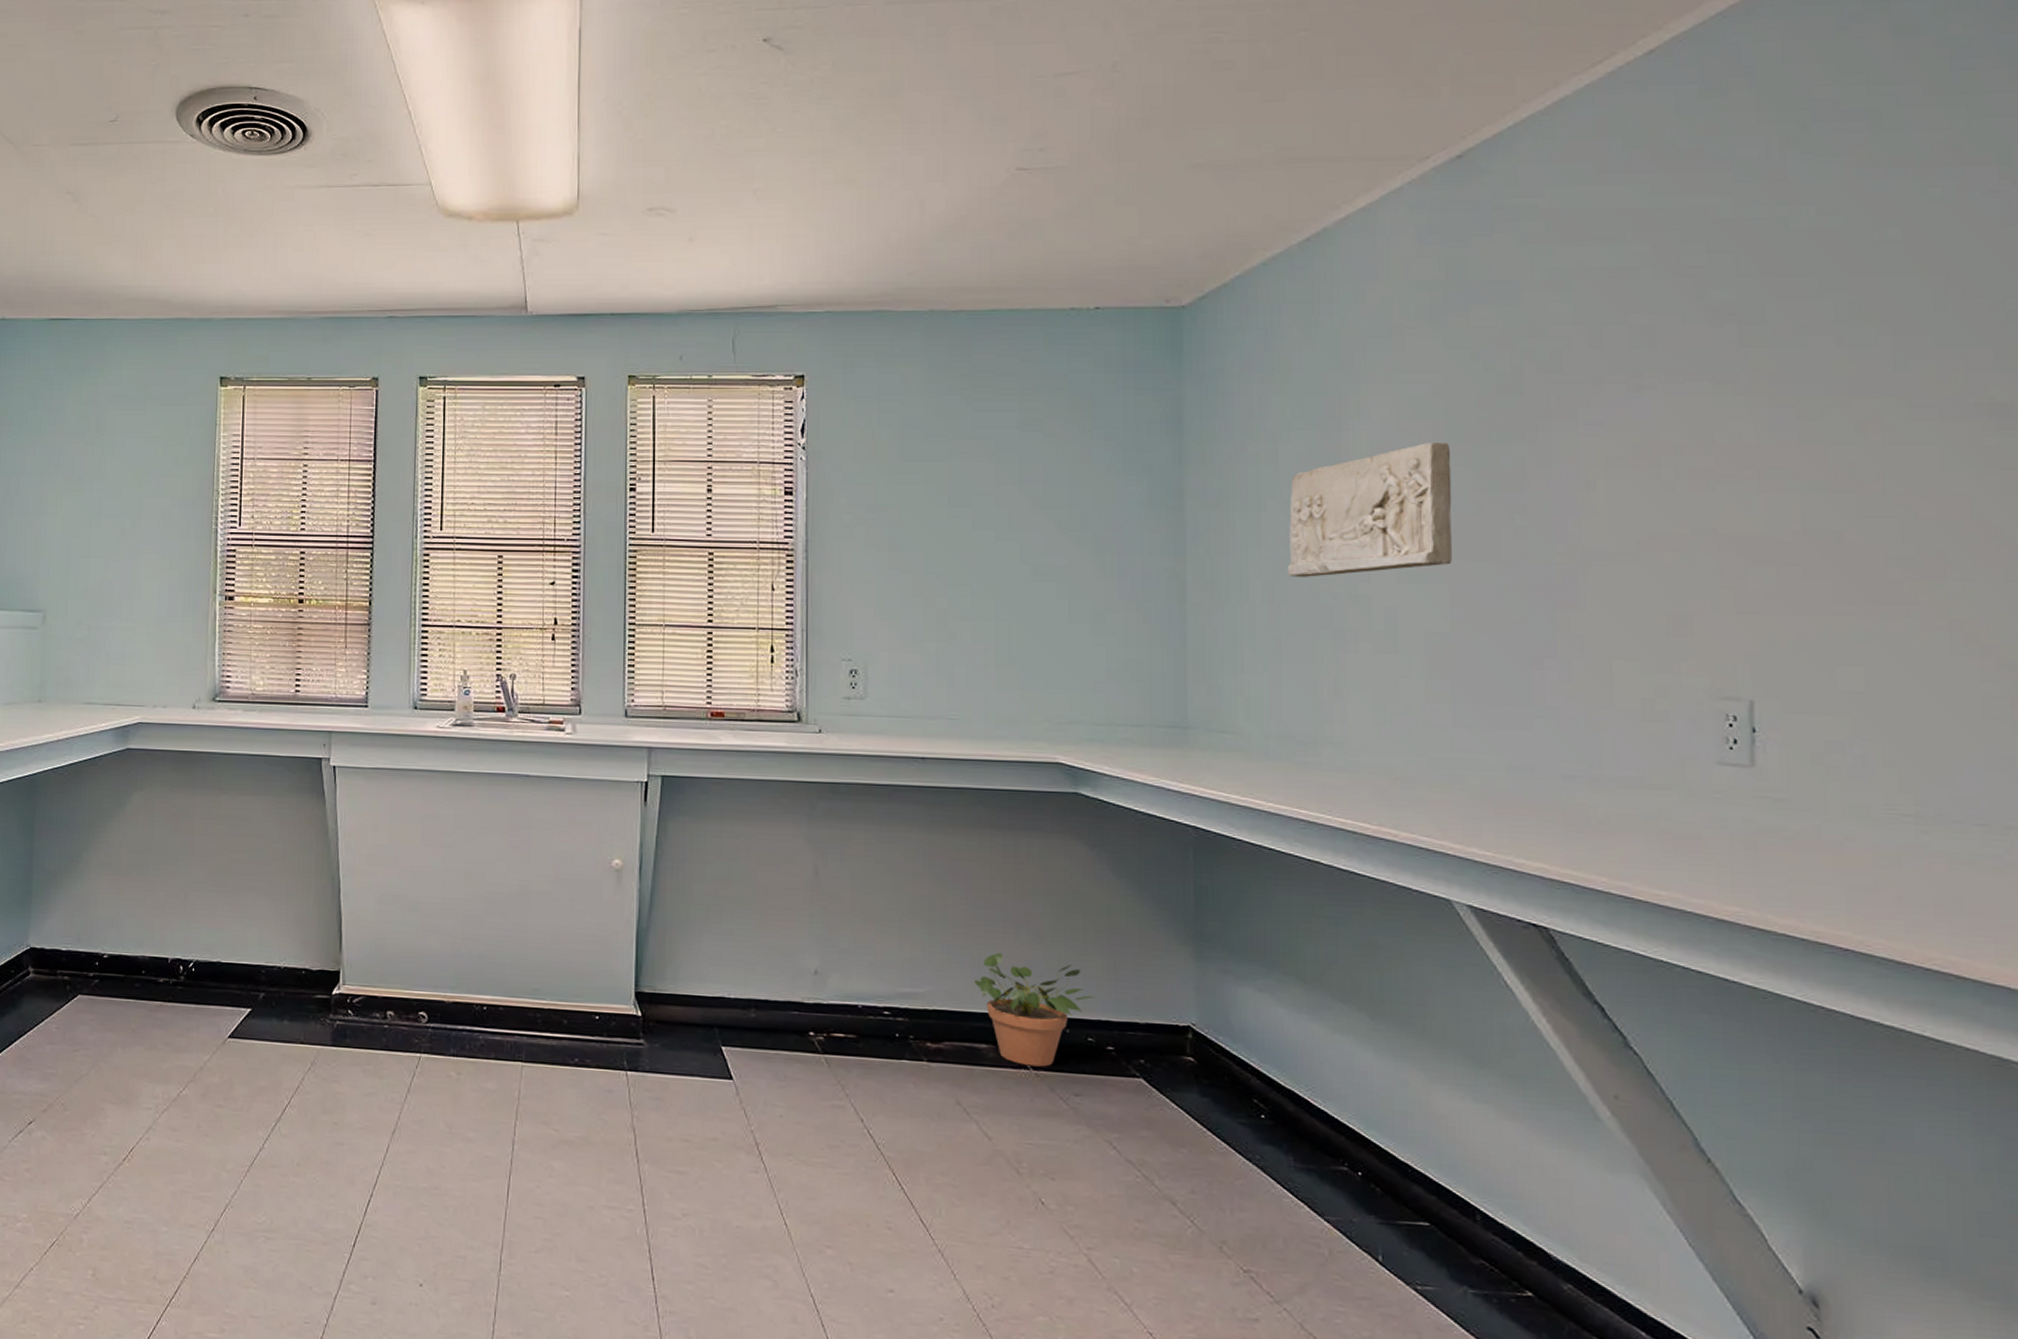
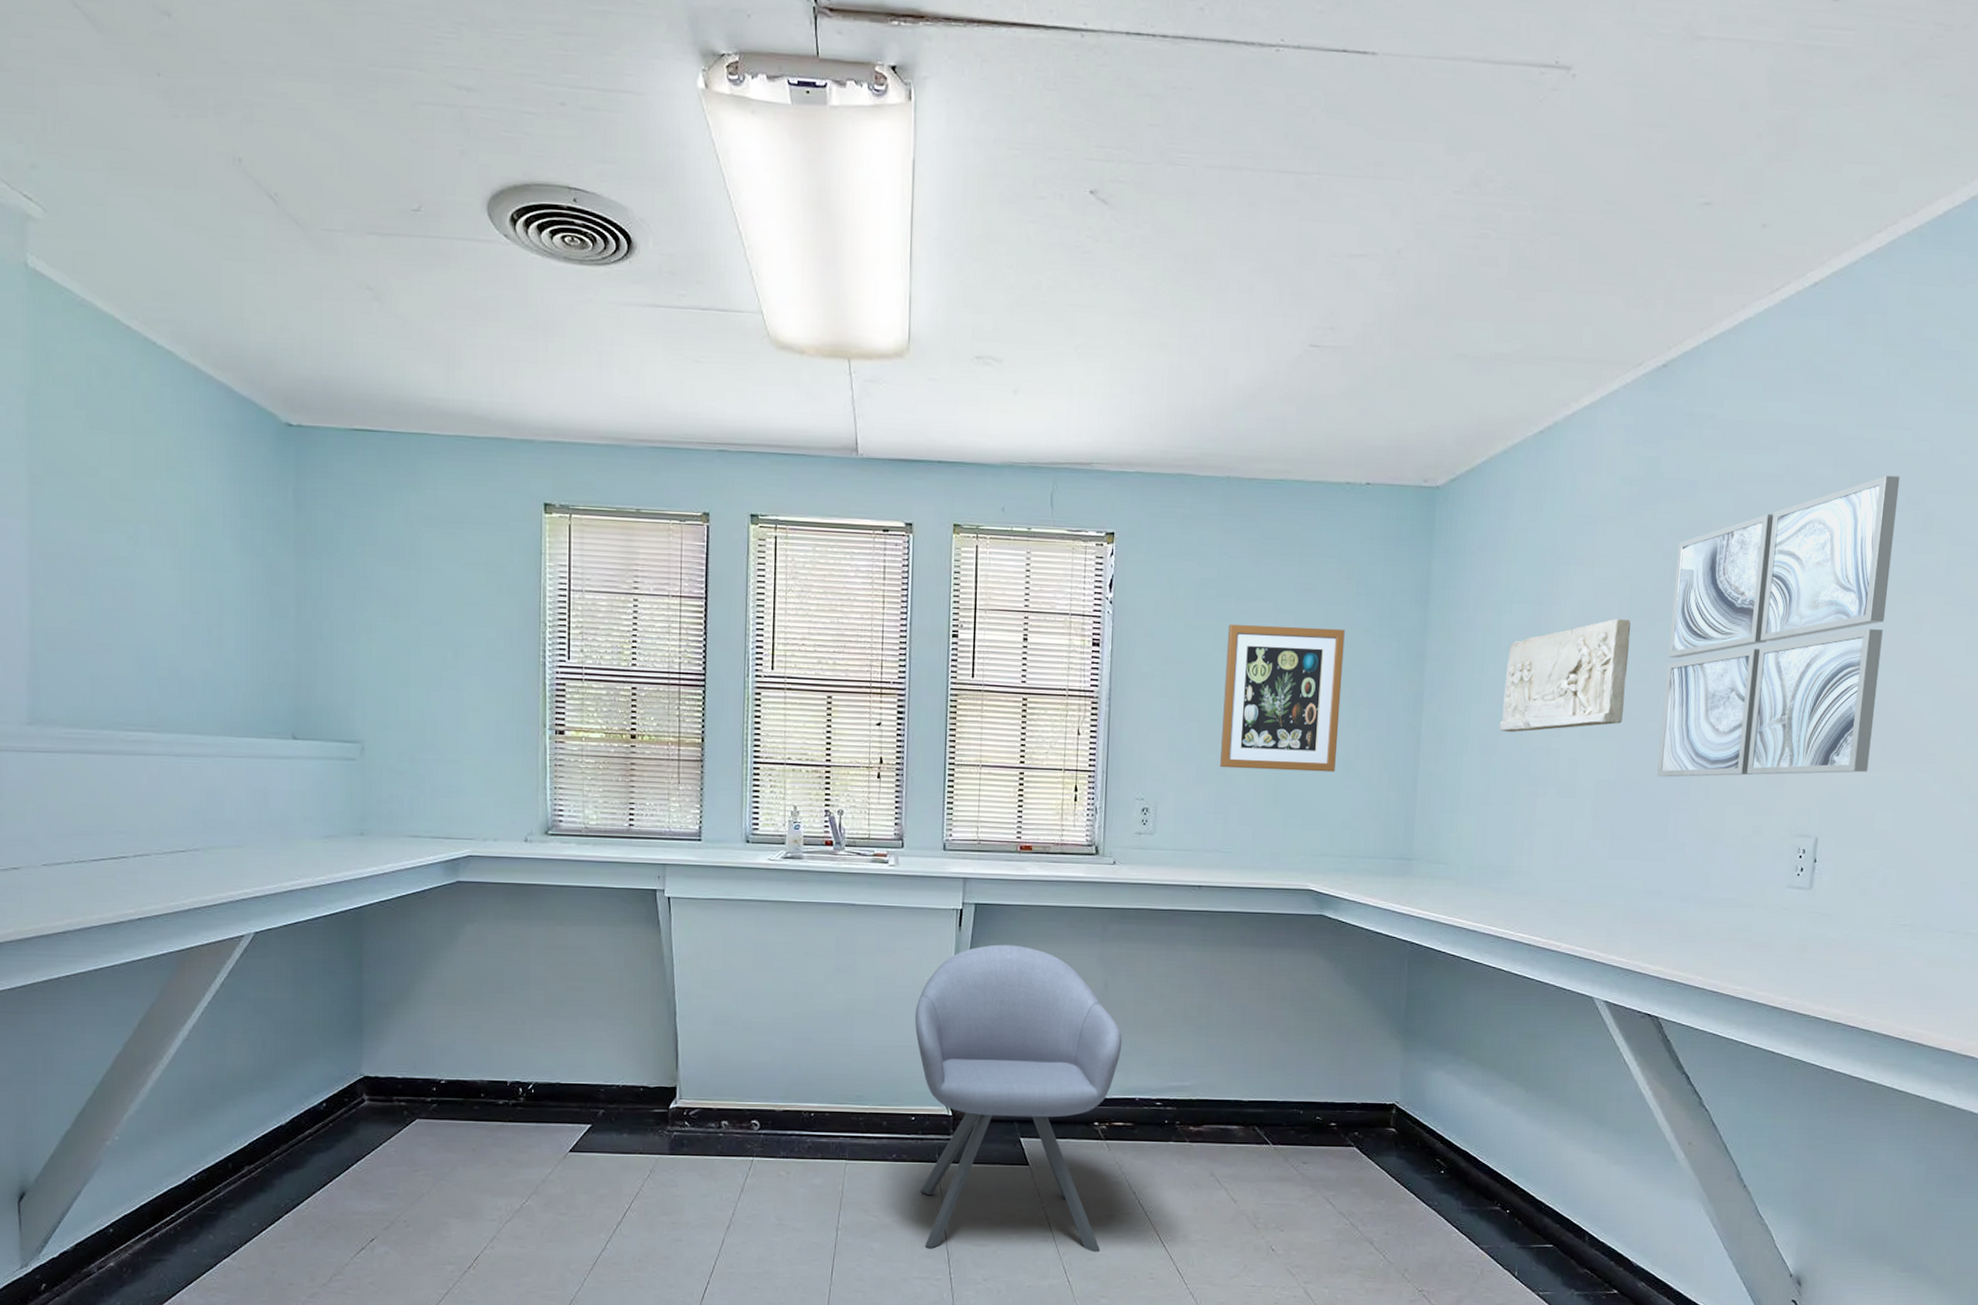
chair: none [596,821,839,1191] -> present [914,944,1123,1253]
wall art: none [940,466,1082,627] -> present [1220,625,1345,772]
potted plant: present [974,953,1095,1067] -> none [1230,1050,1324,1142]
wall art: none [1503,258,1816,628] -> present [1657,475,1900,777]

